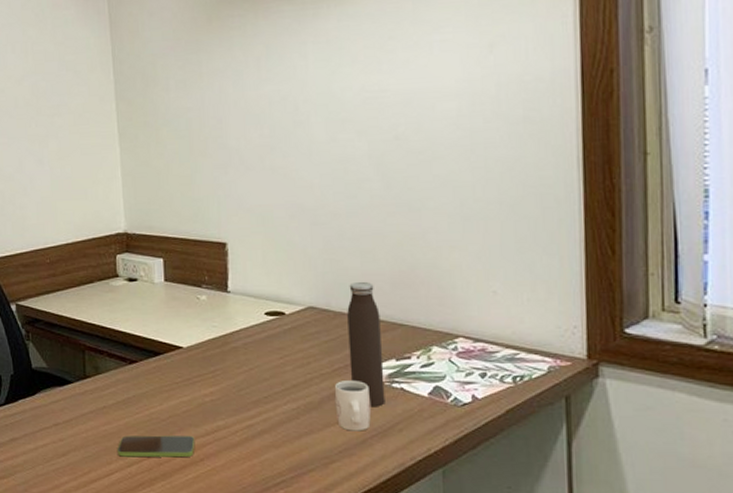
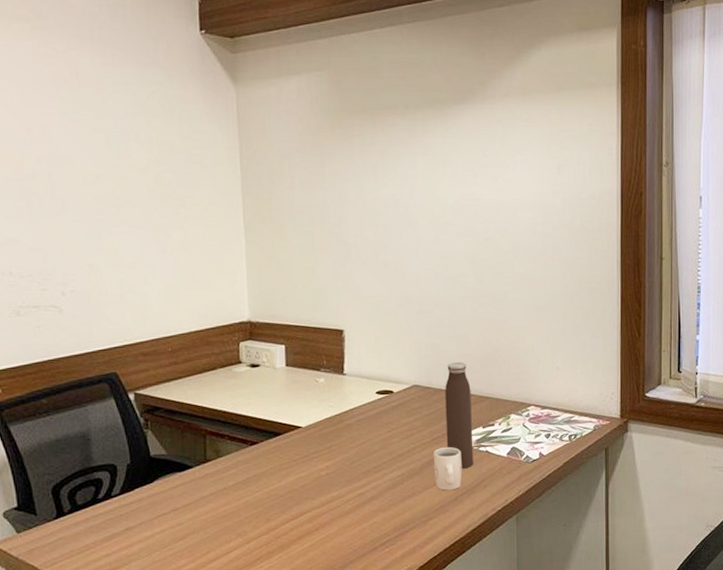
phone: present [118,435,195,458] -> none [237,508,311,535]

